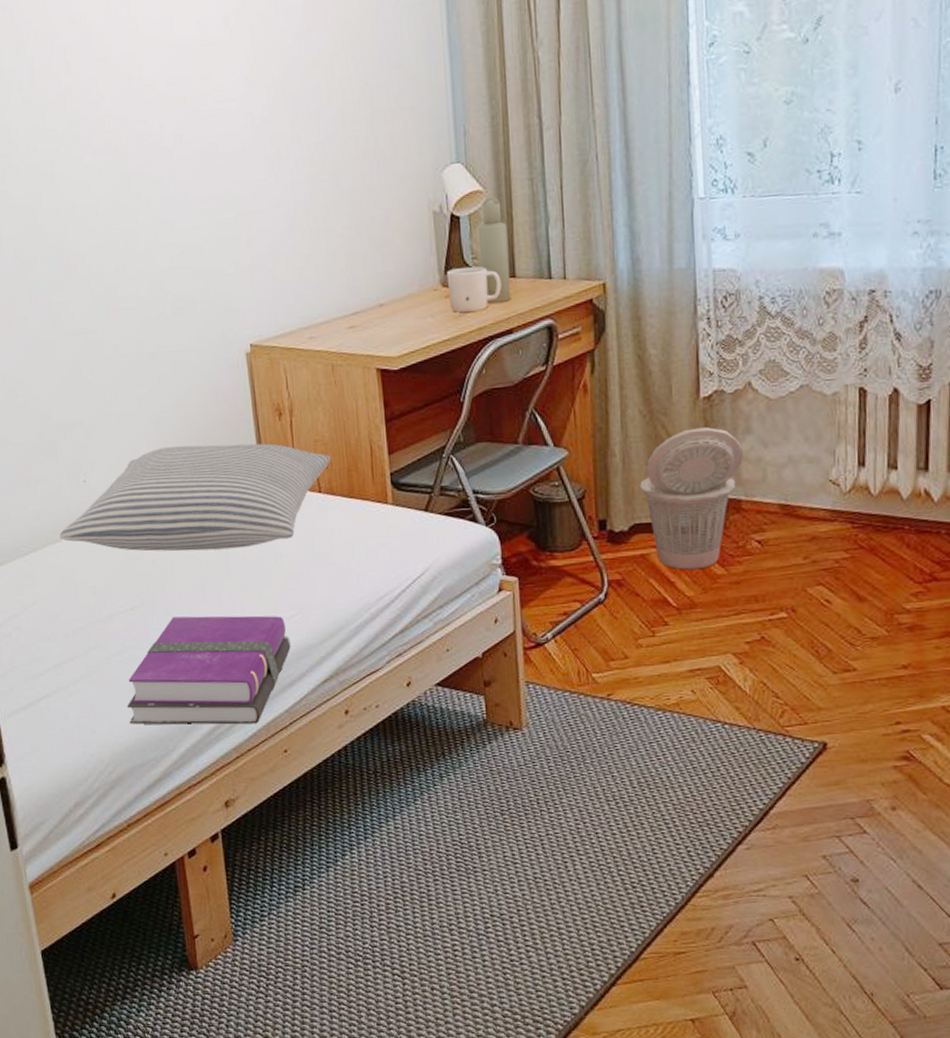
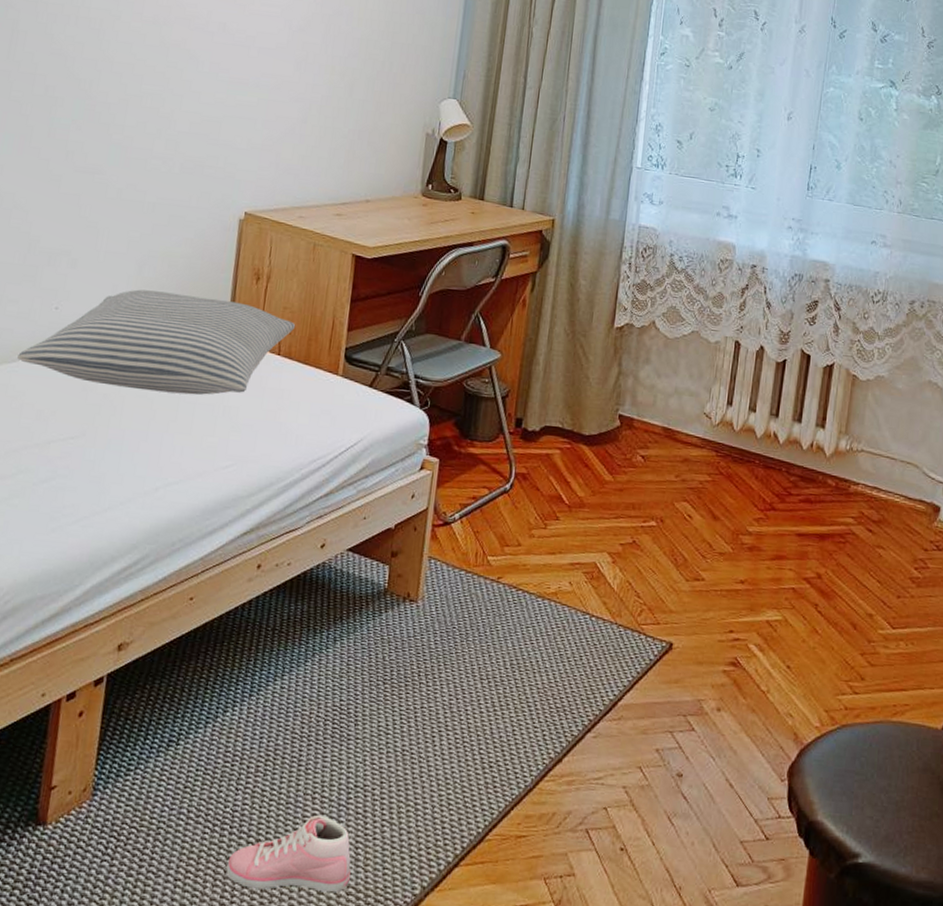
hardback book: present [127,615,291,725] -> none [40,451,221,568]
sneaker: none [377,944,505,1016] -> present [226,814,351,893]
mug: present [446,266,502,313] -> none [425,183,472,223]
bottle: present [477,196,512,305] -> none [456,131,485,220]
laundry basket: present [640,427,743,570] -> none [554,351,641,474]

